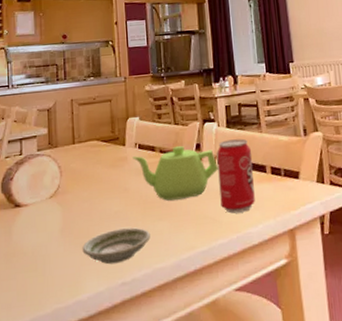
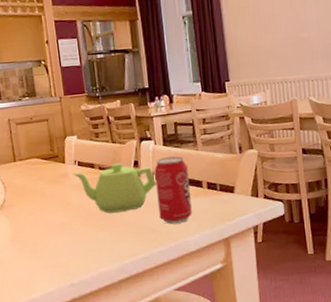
saucer: present [82,227,150,265] -> none [31,237,95,269]

